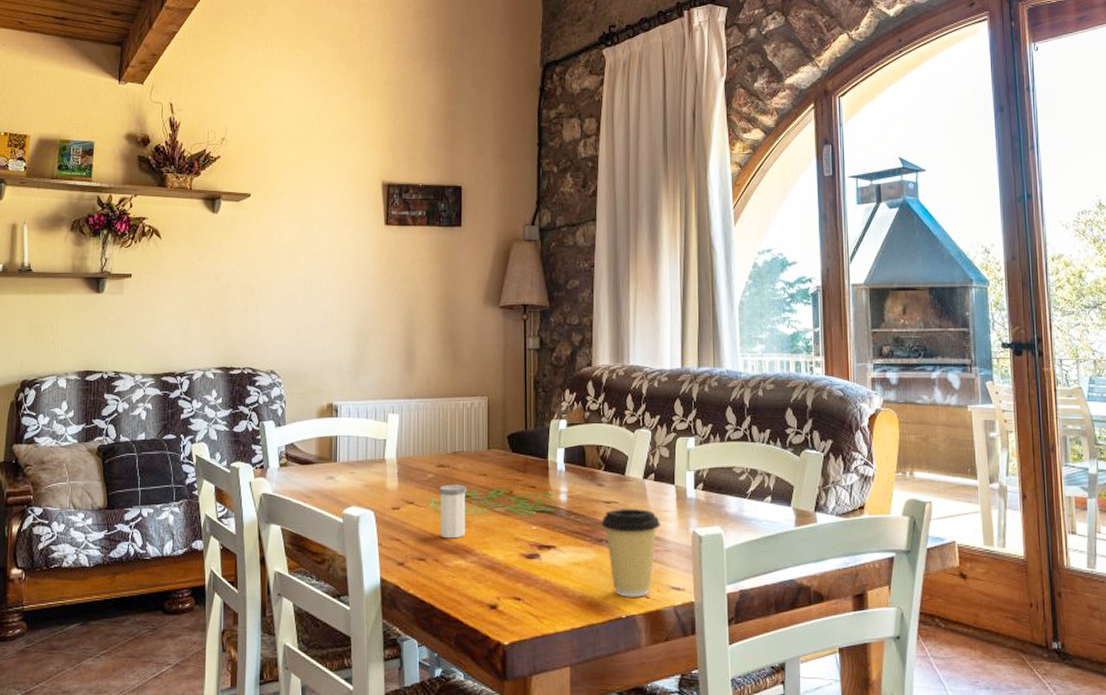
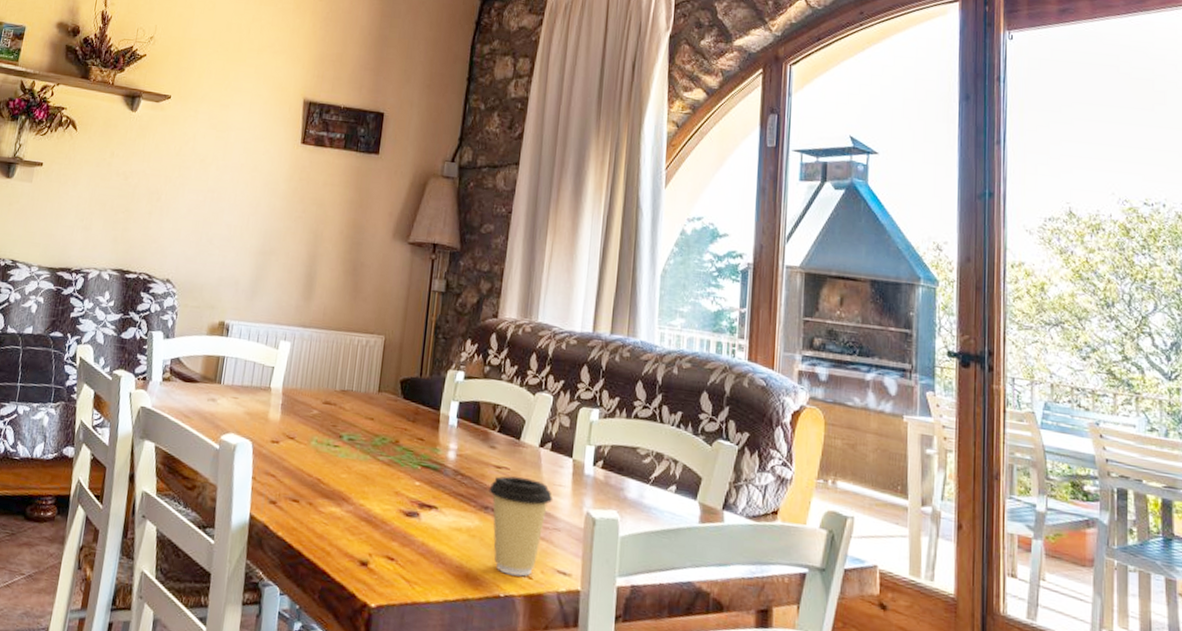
salt shaker: present [440,484,466,539] -> none [318,424,351,484]

